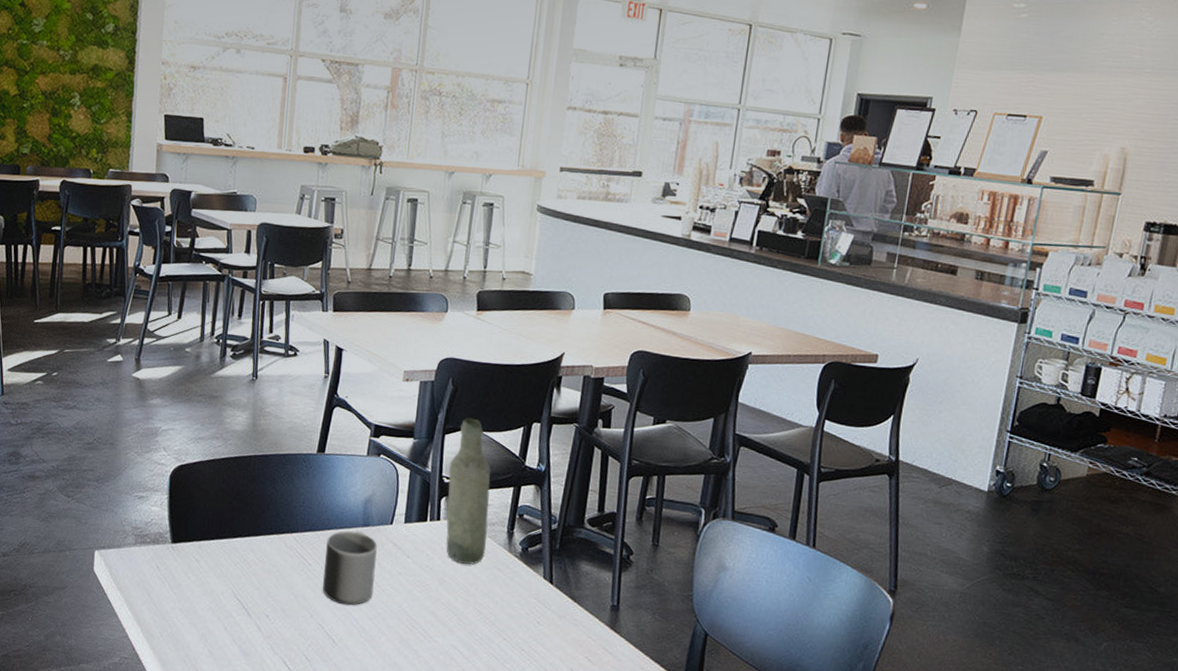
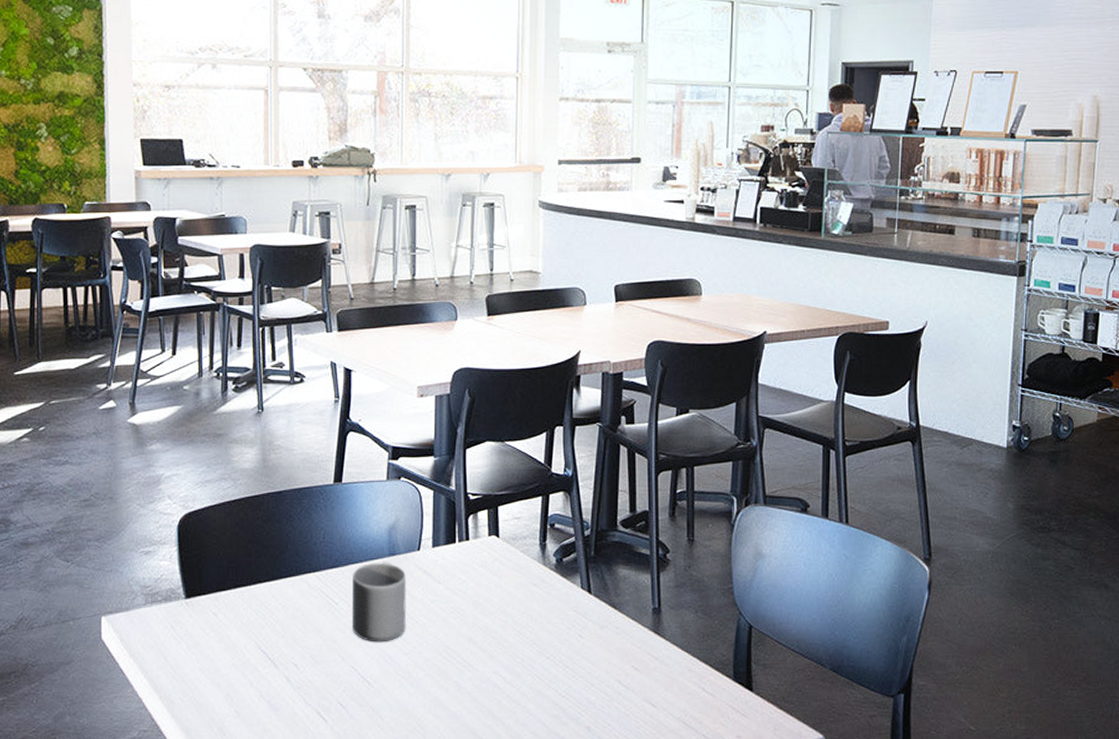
bottle: present [446,417,491,565] -> none [474,428,520,583]

